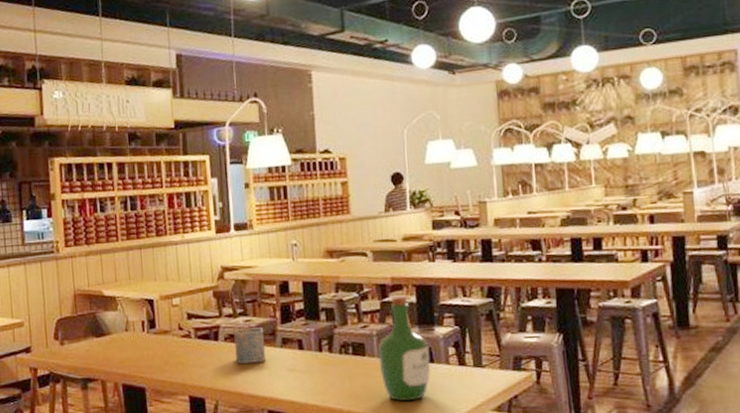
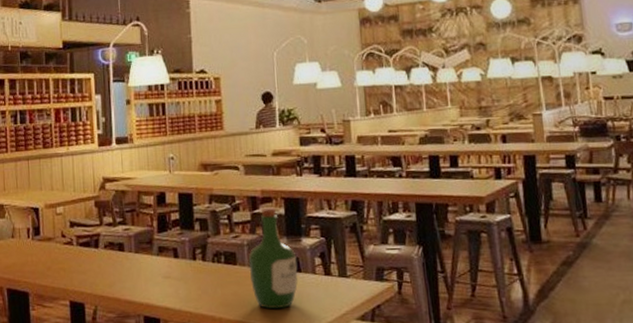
napkin holder: present [233,321,266,365] -> none [113,230,142,272]

